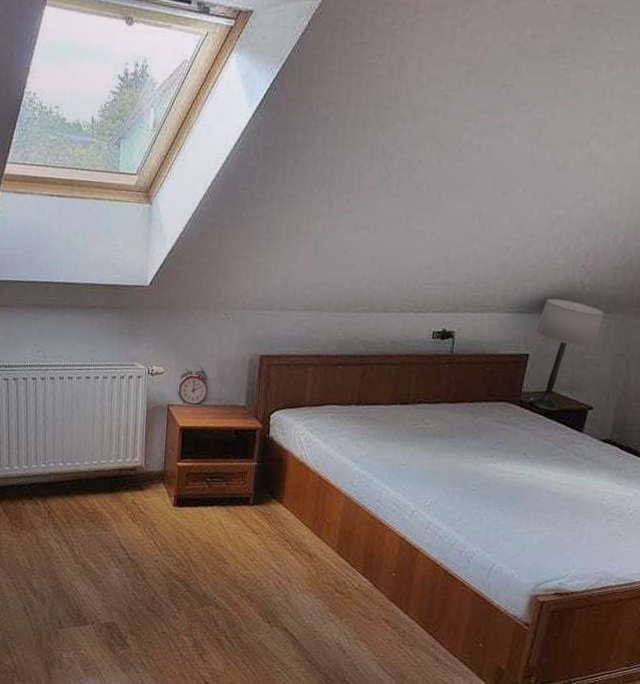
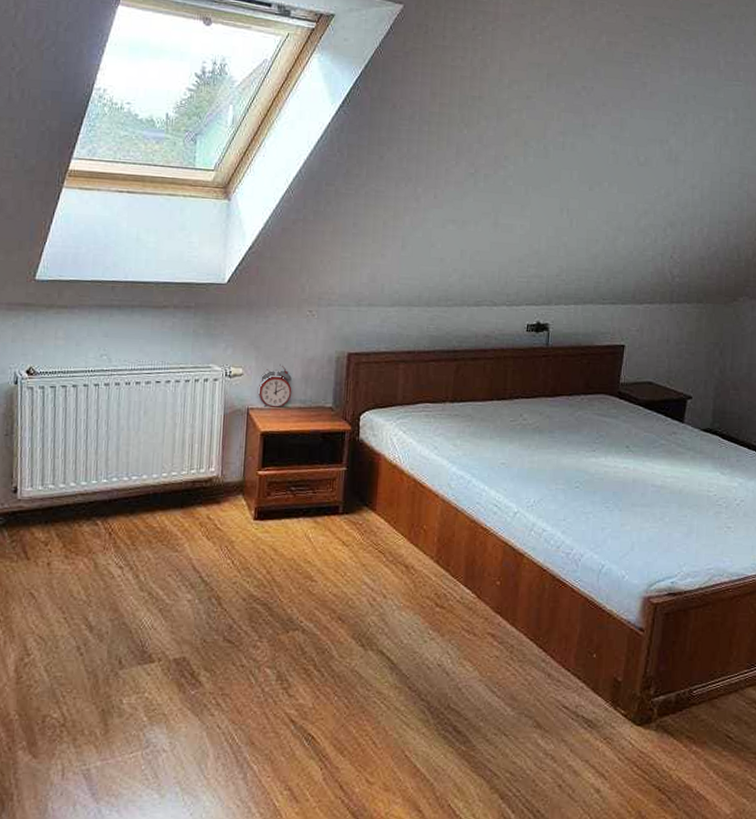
table lamp: present [529,298,604,412] -> none [628,289,695,402]

